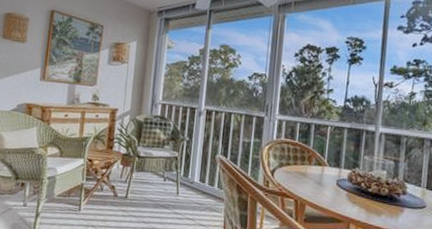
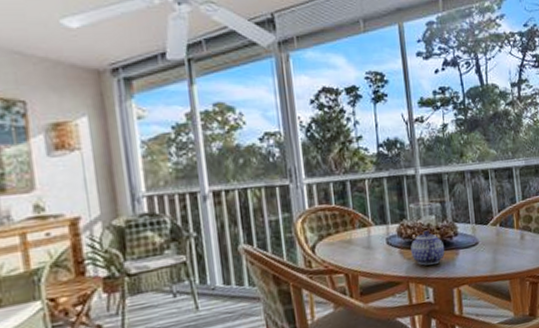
teapot: none [357,182,391,214] -> present [411,230,445,266]

